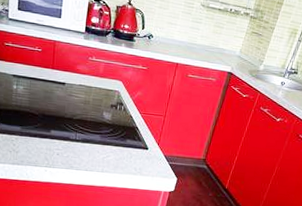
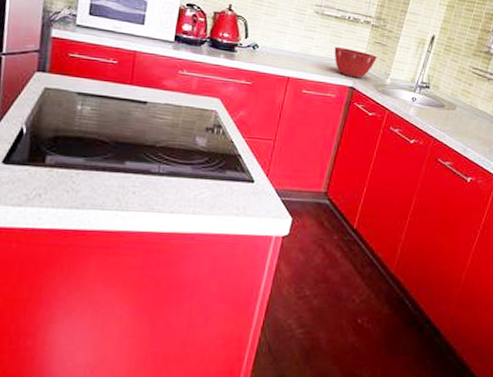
mixing bowl: none [216,36,253,65] -> present [334,46,377,78]

